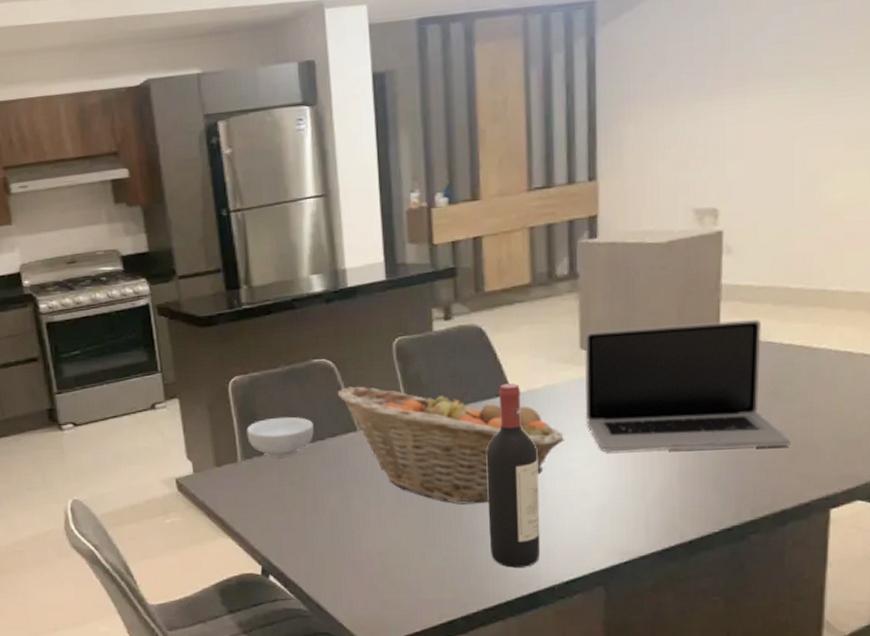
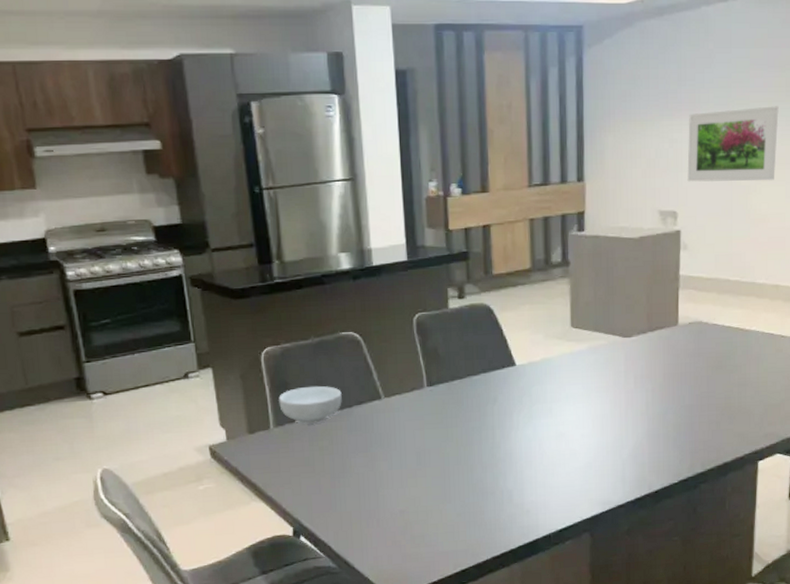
fruit basket: present [337,386,566,505] -> none [363,357,559,465]
wine bottle: present [486,383,541,568] -> none [494,356,539,520]
laptop: present [584,320,791,452] -> none [574,305,730,416]
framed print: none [732,70,860,172] -> present [687,106,779,182]

